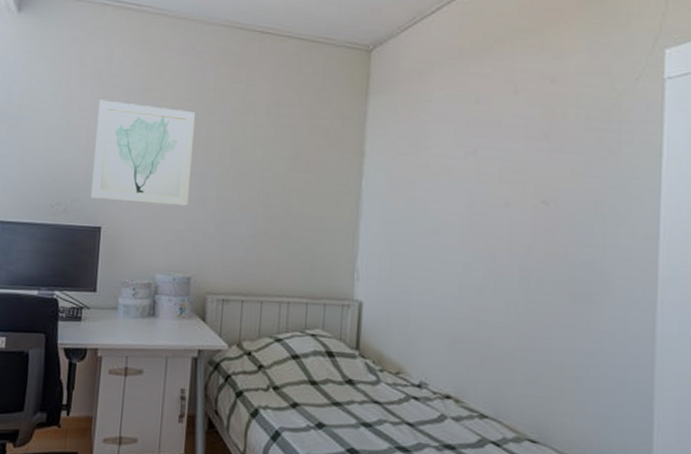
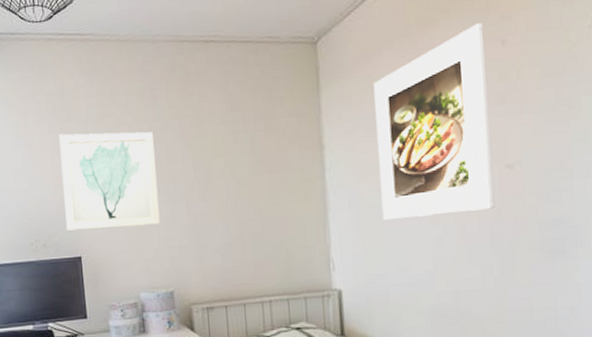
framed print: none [413,58,535,243] -> present [373,23,495,221]

